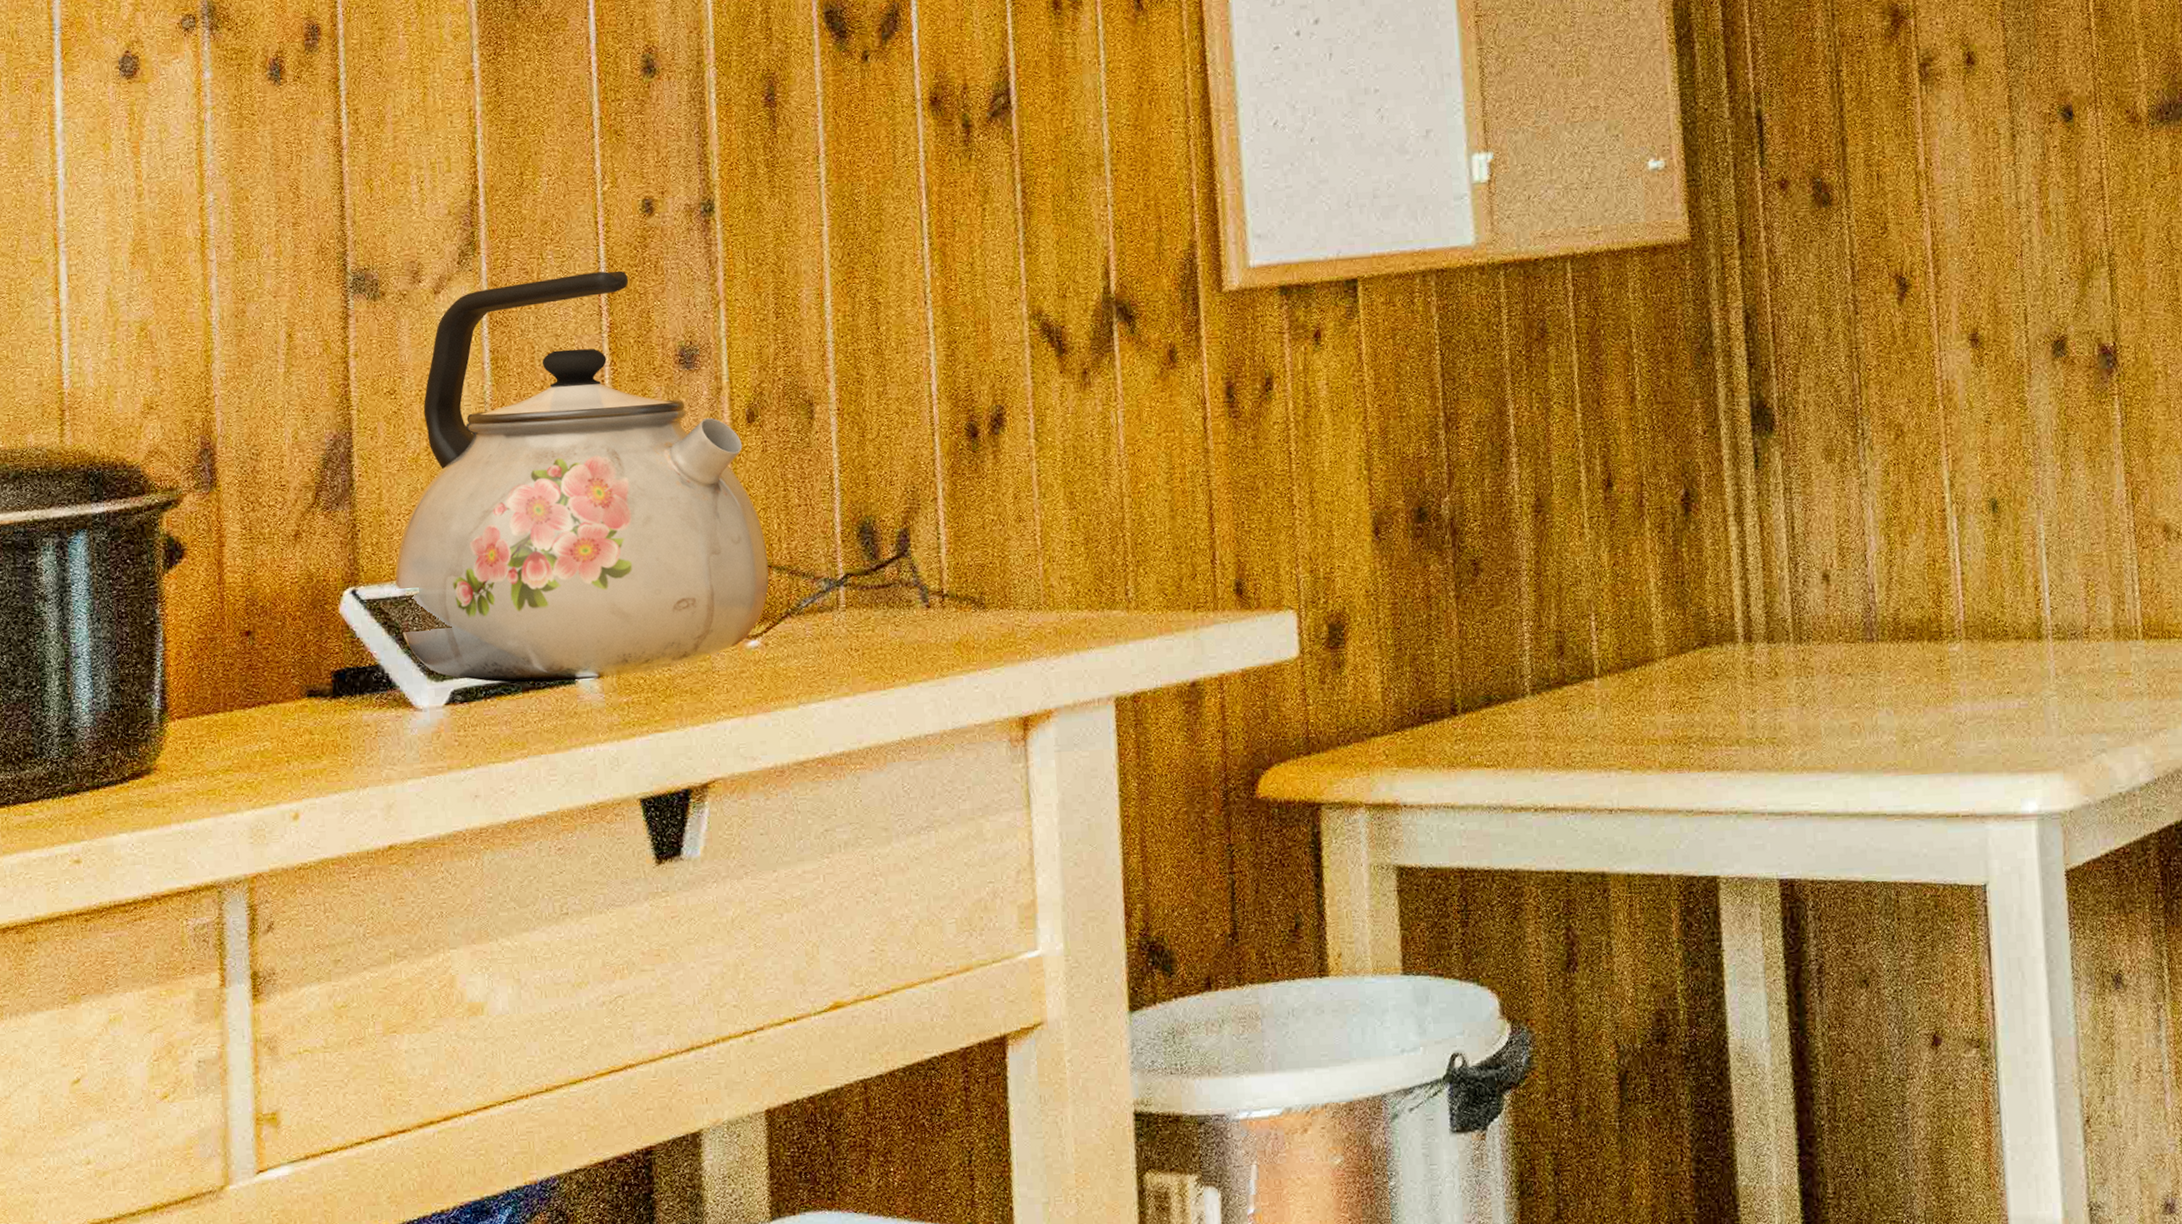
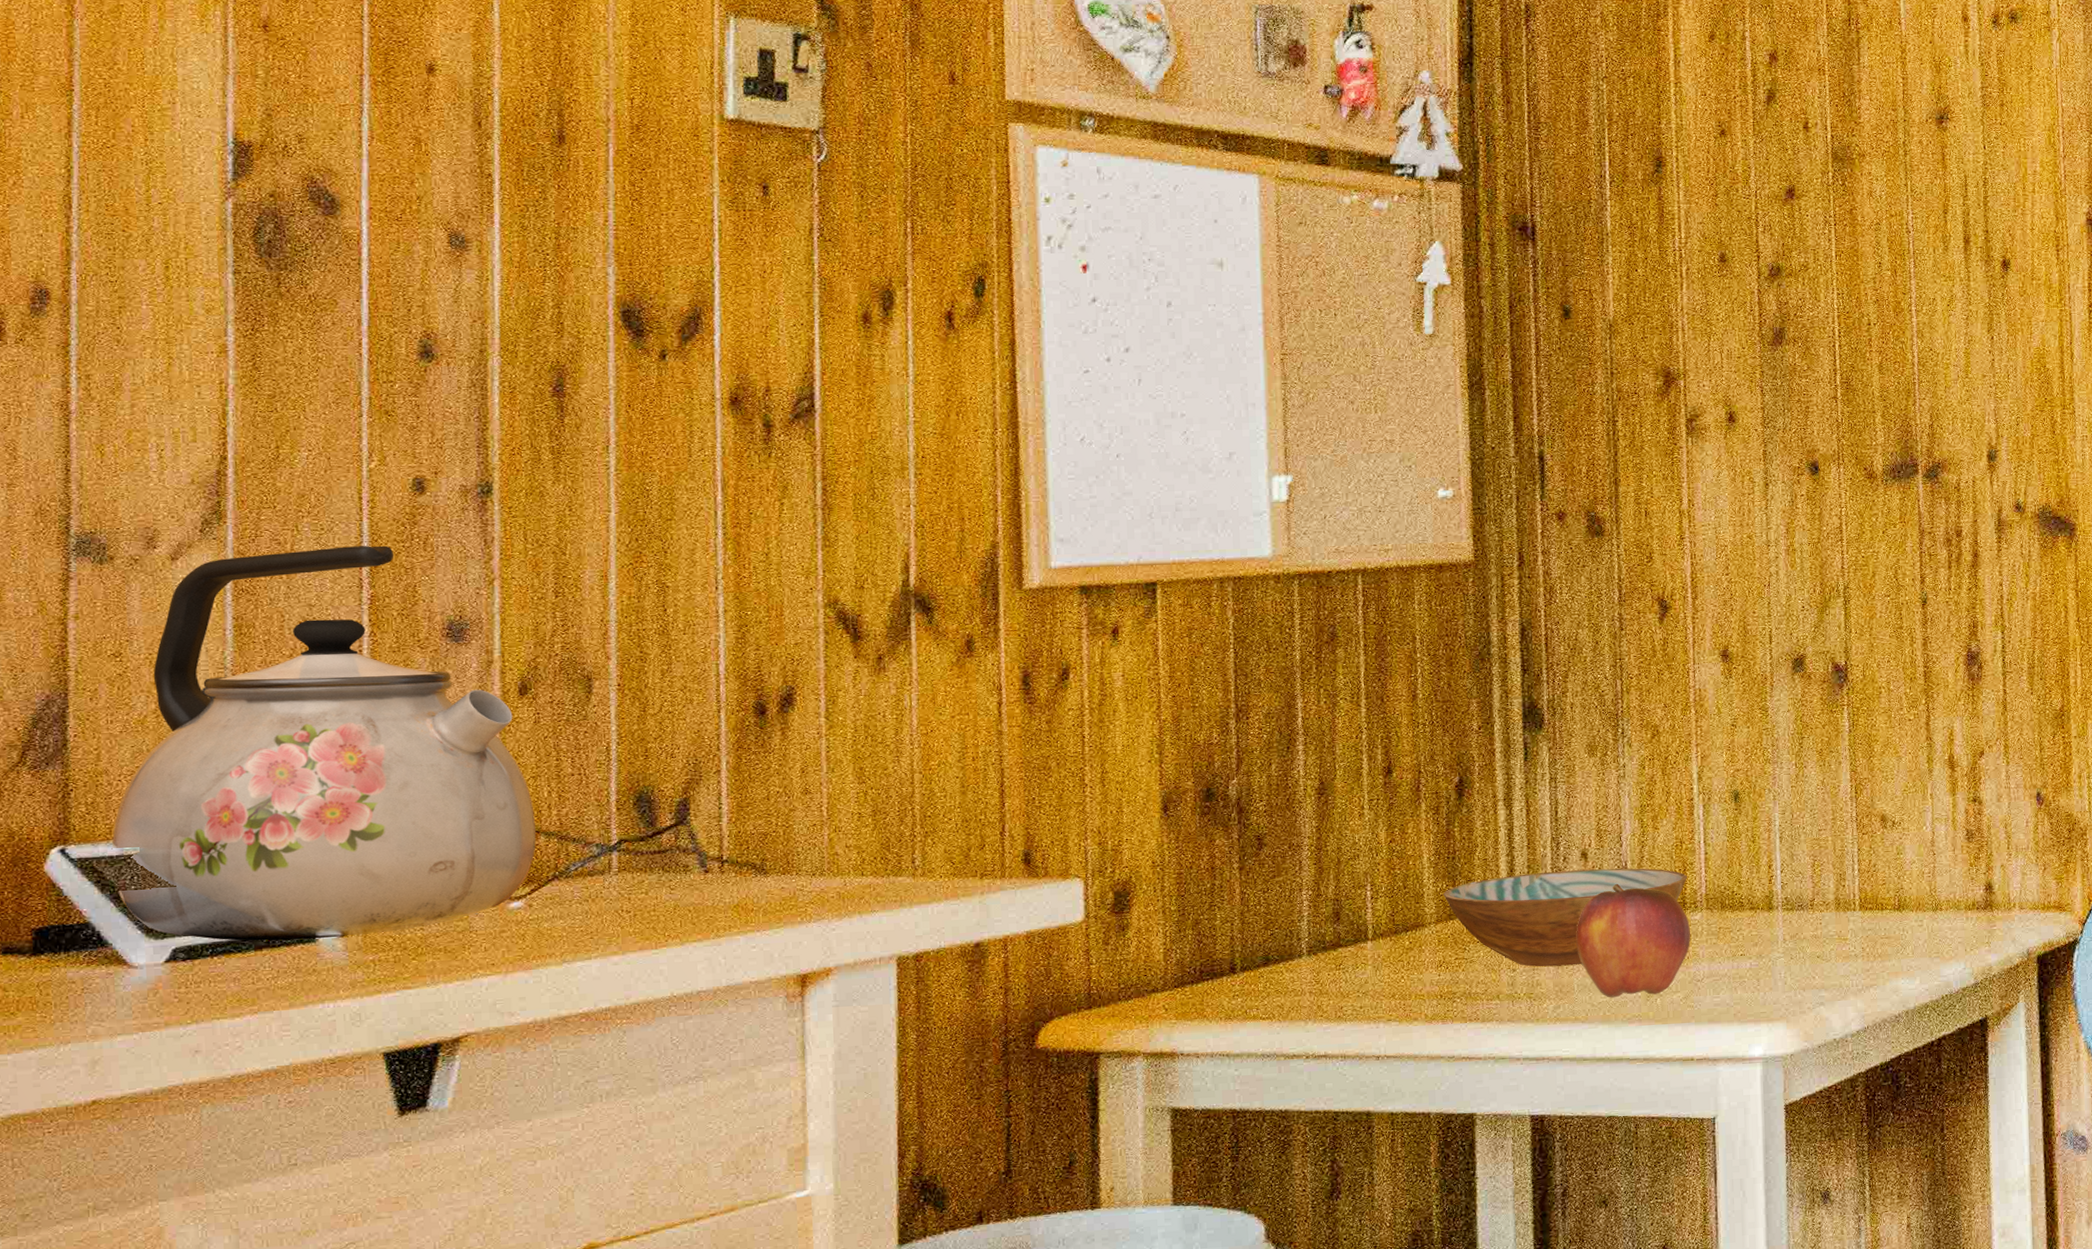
bowl: none [1673,591,1942,708] -> present [1443,868,1687,967]
fruit: none [1820,609,1950,744] -> present [1576,883,1691,998]

